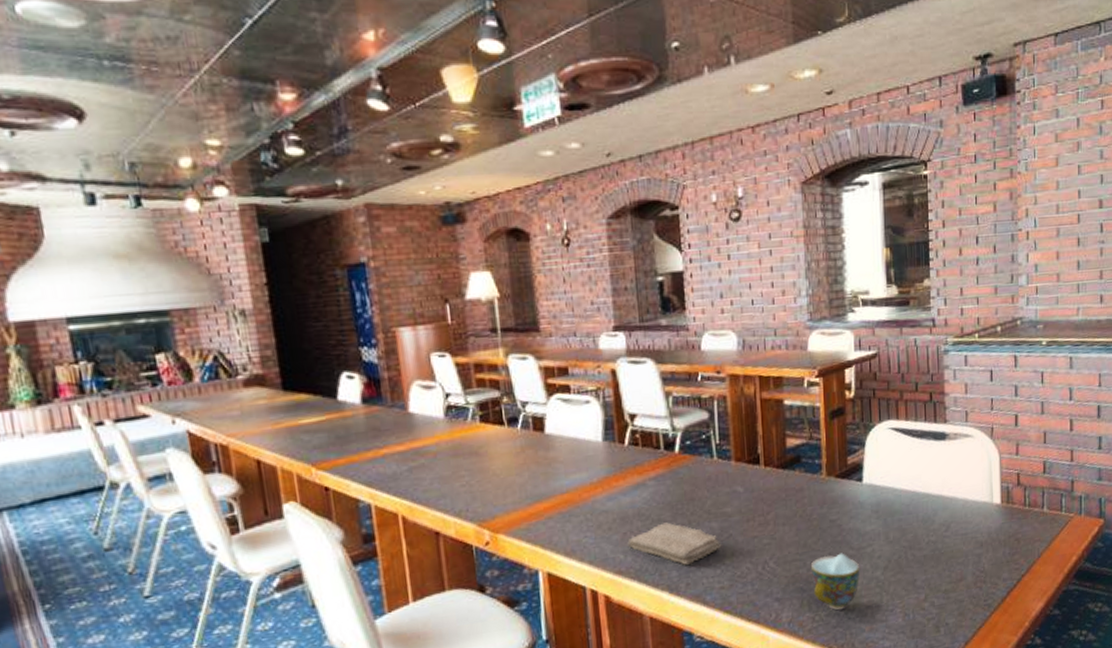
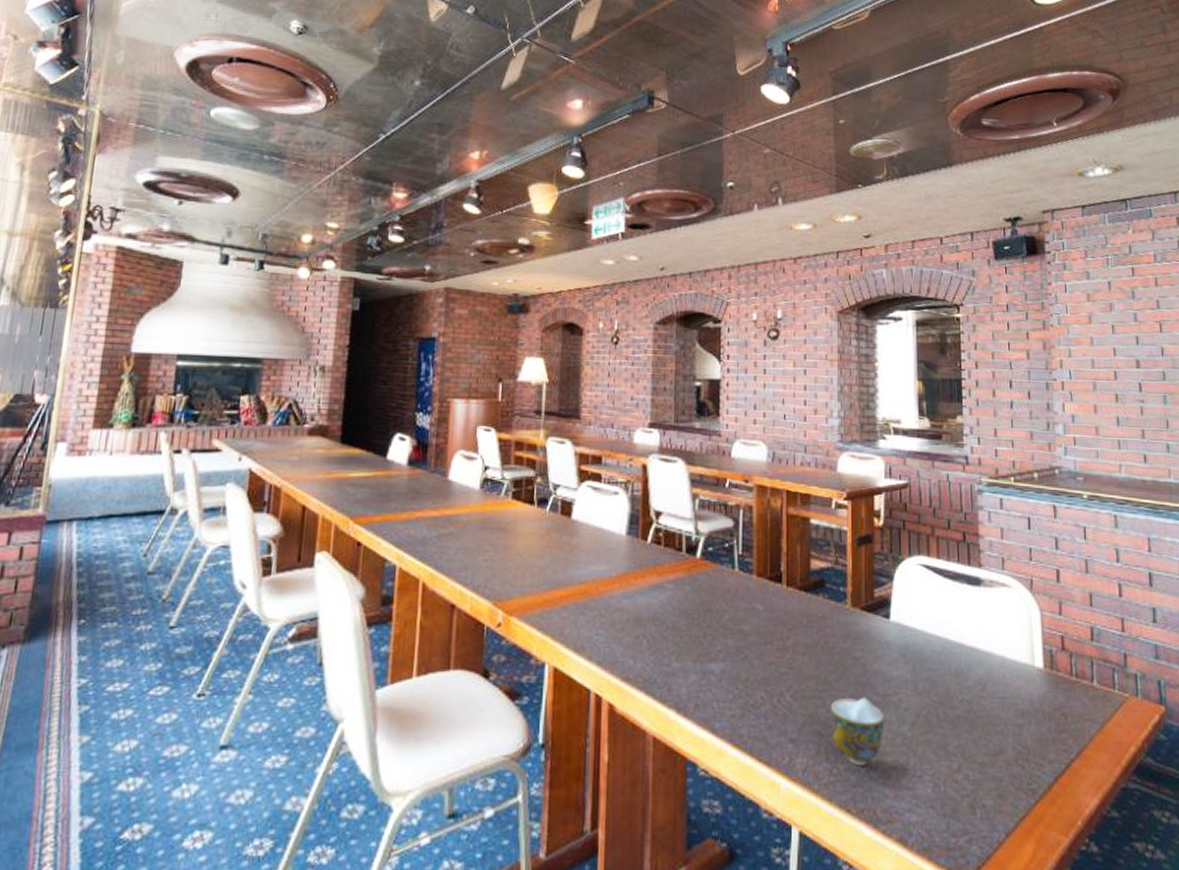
washcloth: present [627,522,722,566] -> none [638,631,736,684]

